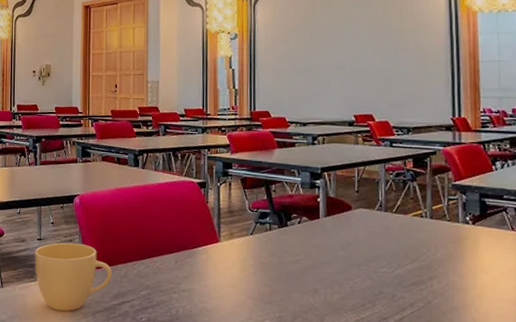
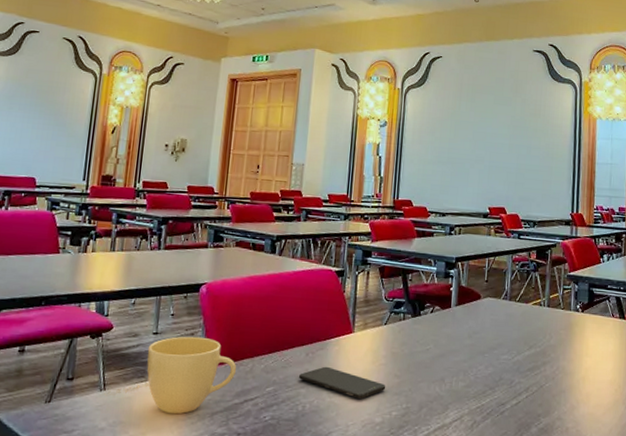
smartphone: none [169,273,257,307] -> present [298,366,386,400]

